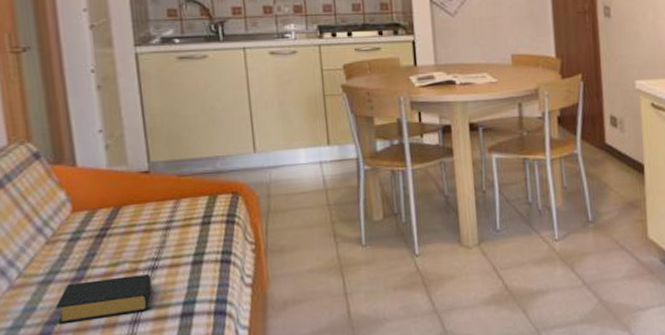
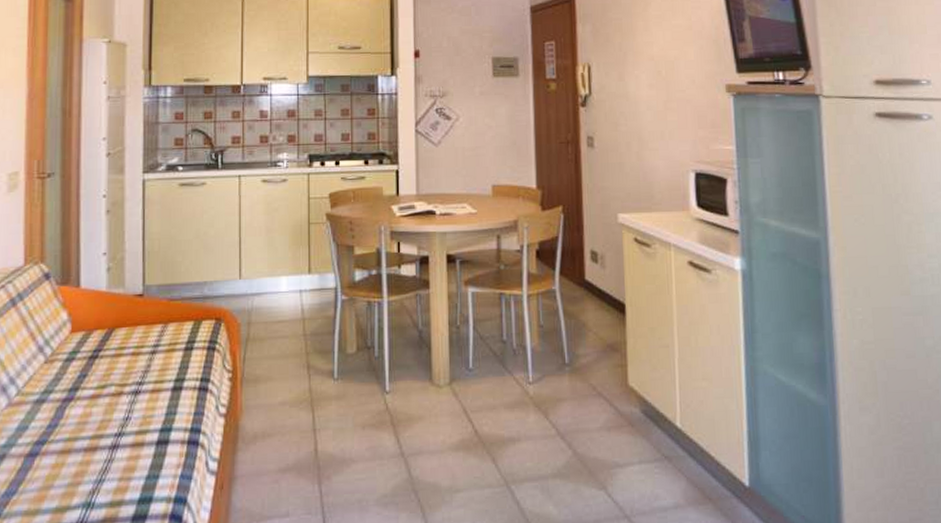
hardback book: present [55,274,152,324] -> none [45,398,133,444]

